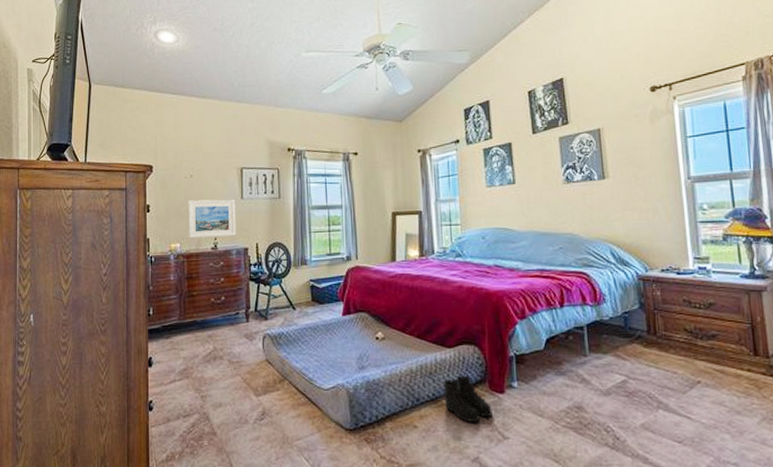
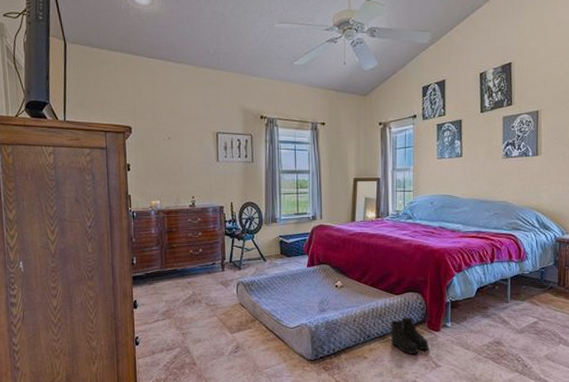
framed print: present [188,199,236,238] -> none [167,161,212,196]

